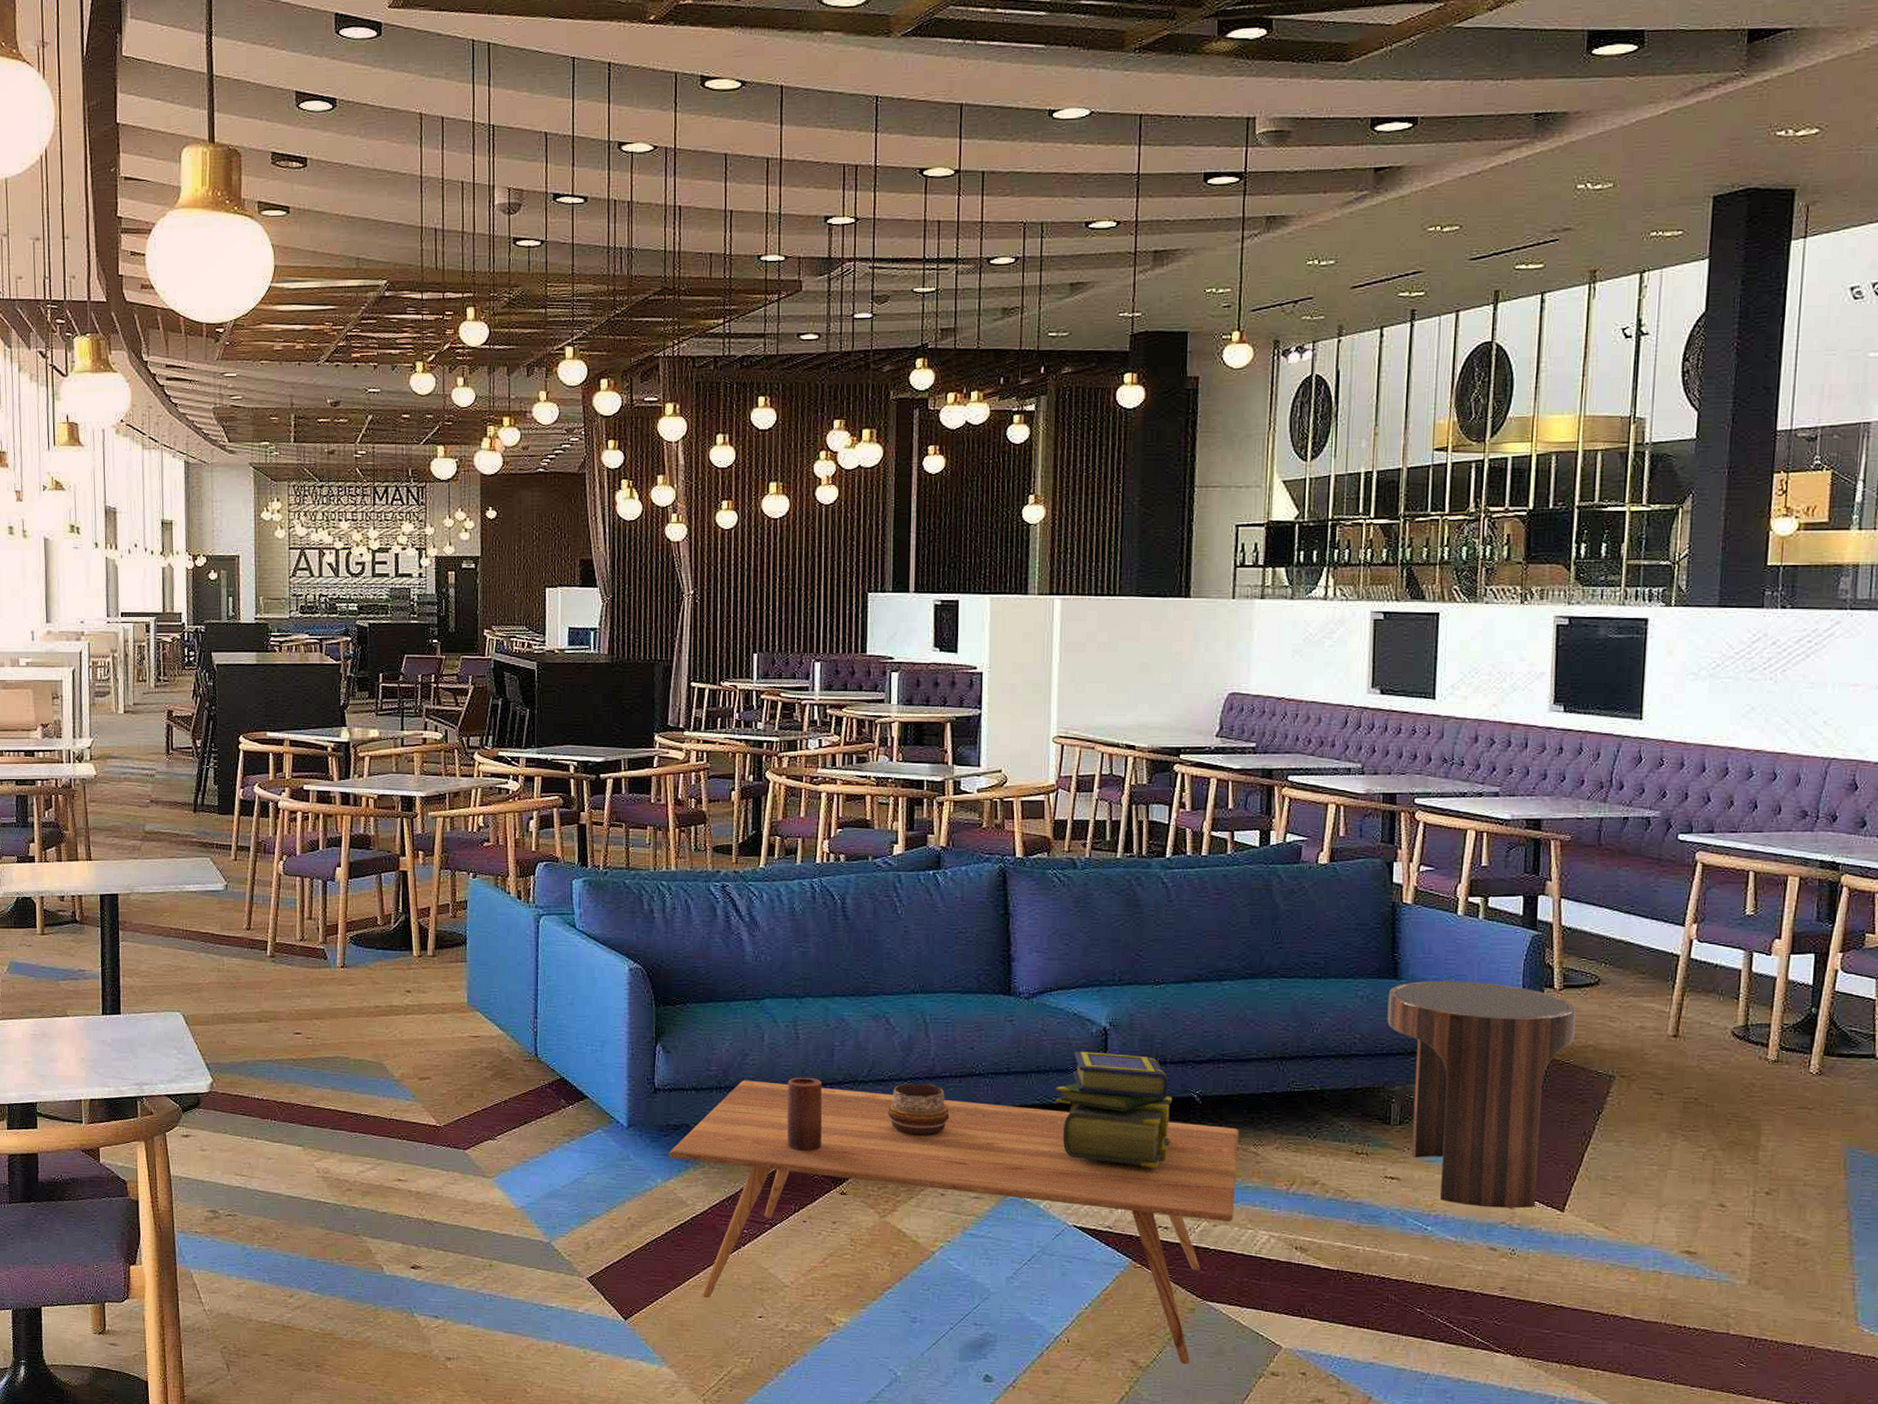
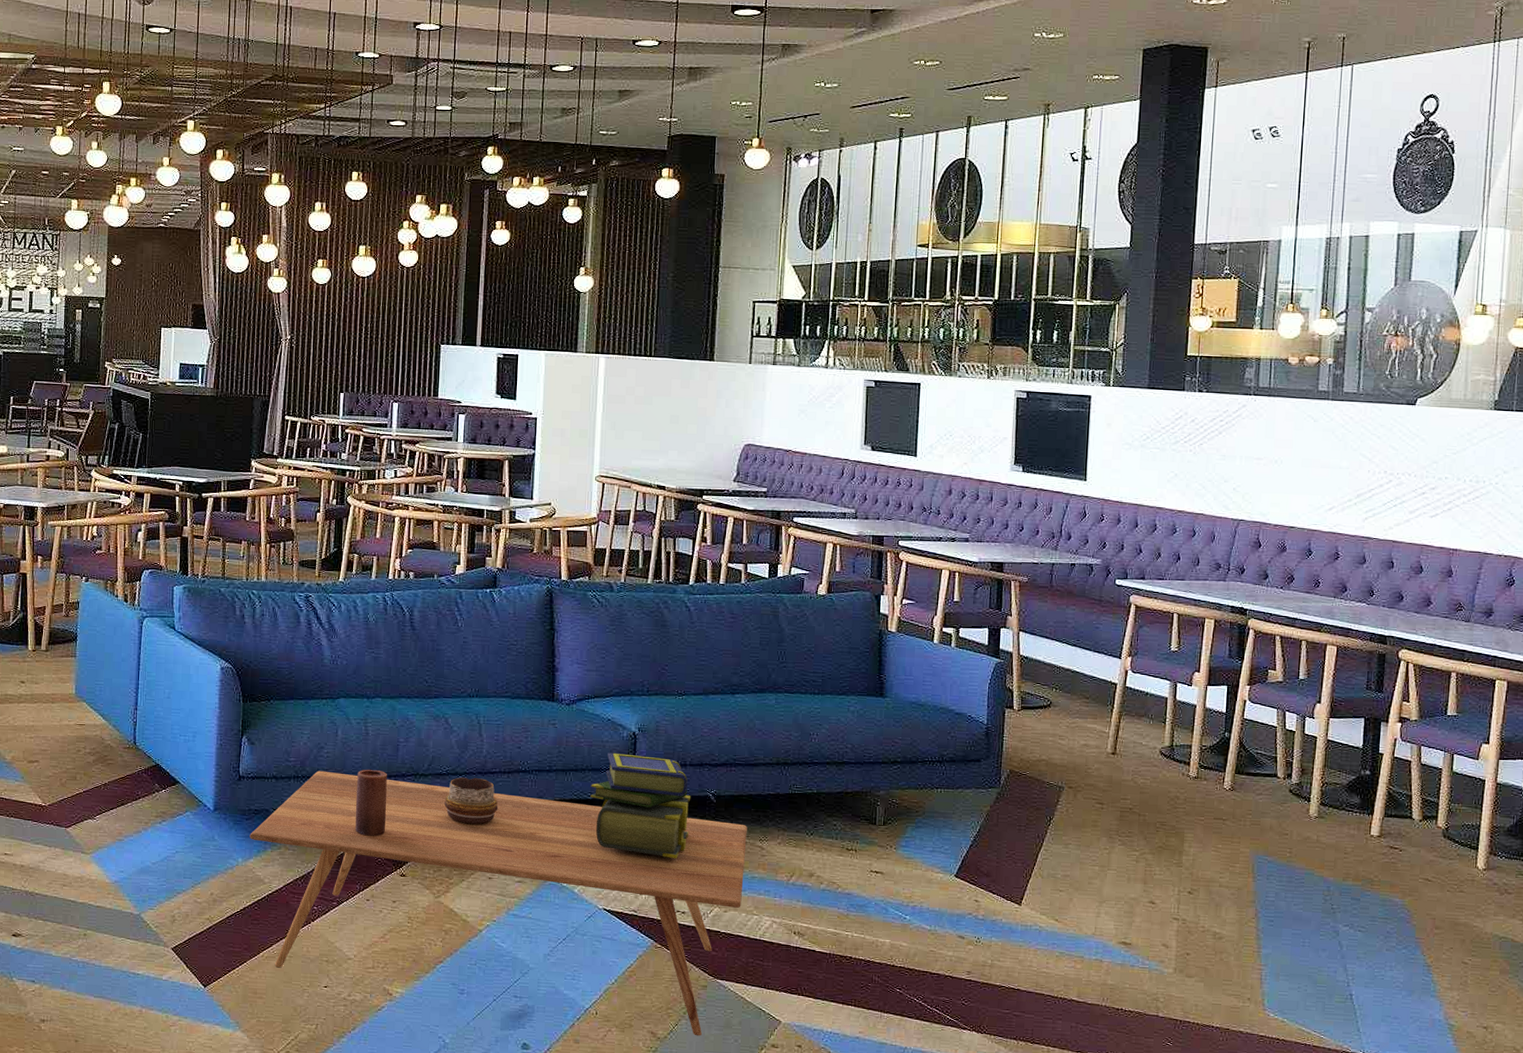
side table: present [1387,980,1576,1209] -> none [874,699,1031,902]

